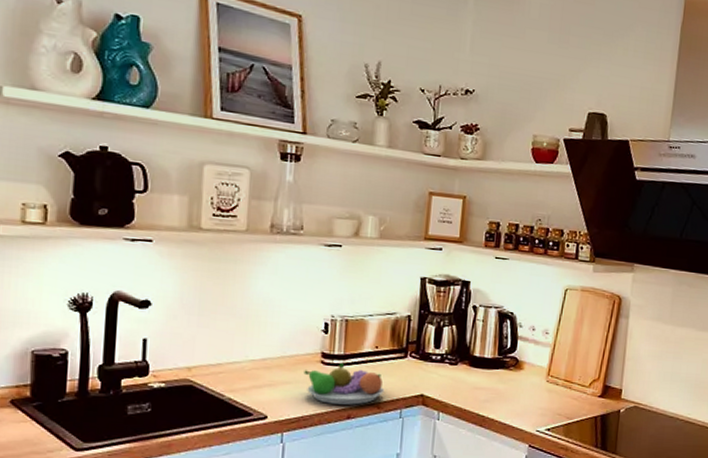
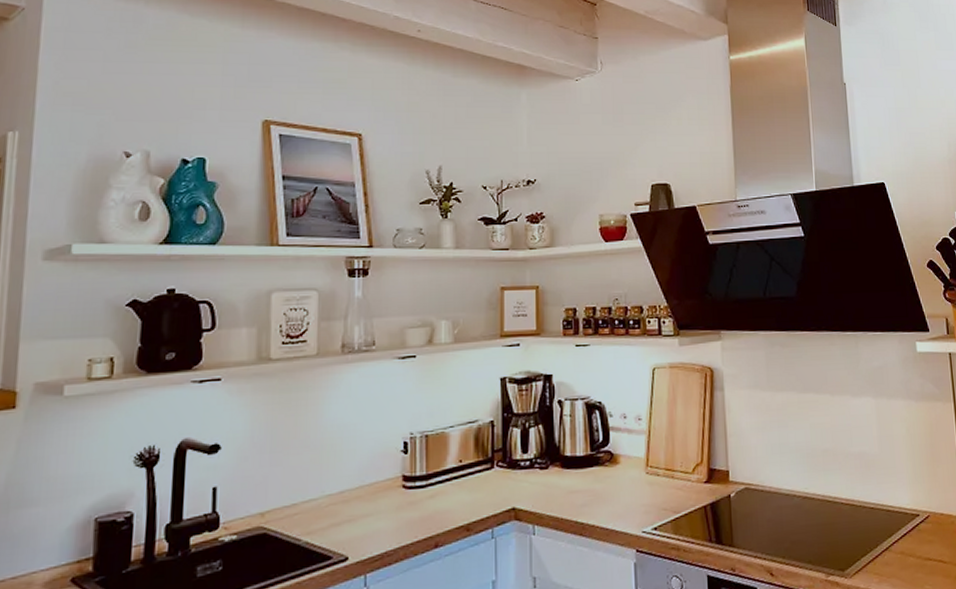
fruit bowl: present [304,362,385,405] -> none [385,483,473,533]

